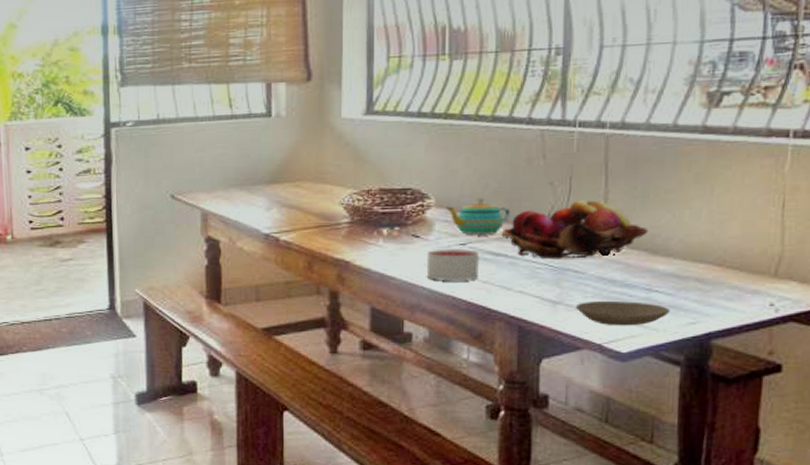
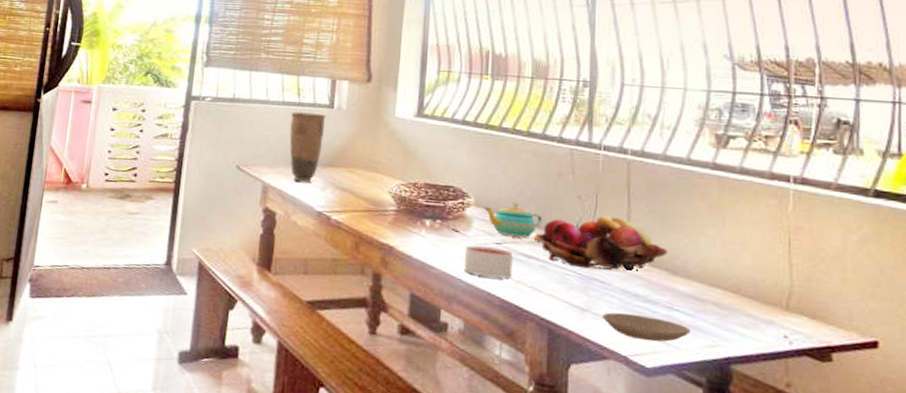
vase: none [223,124,264,204] -> present [289,111,326,183]

